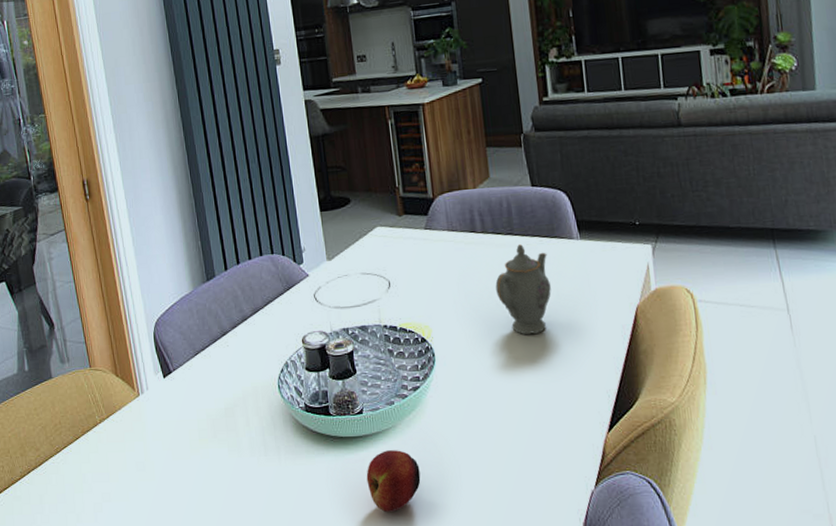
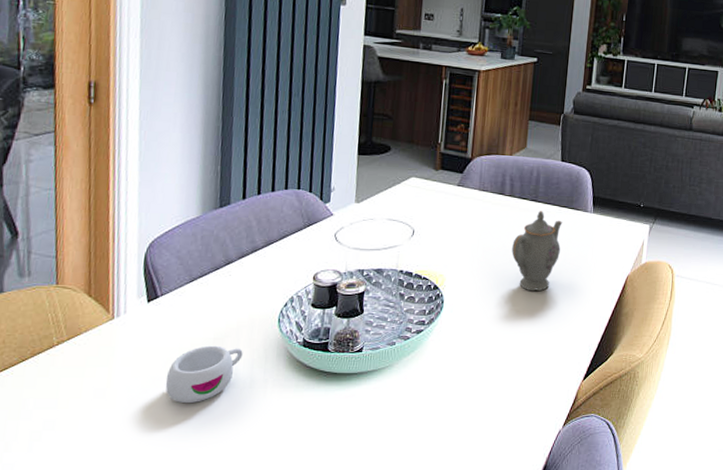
mug: none [191,415,253,474] -> present [165,345,243,404]
apple: present [366,450,421,512] -> none [353,388,408,445]

